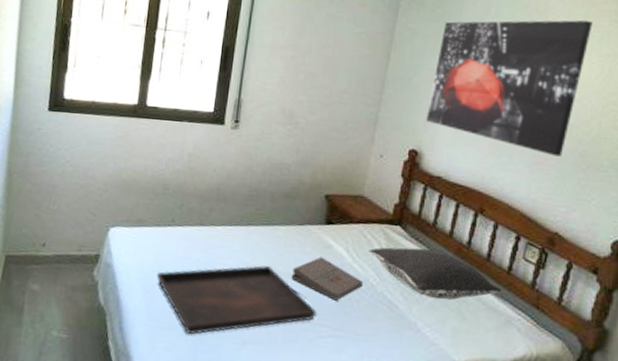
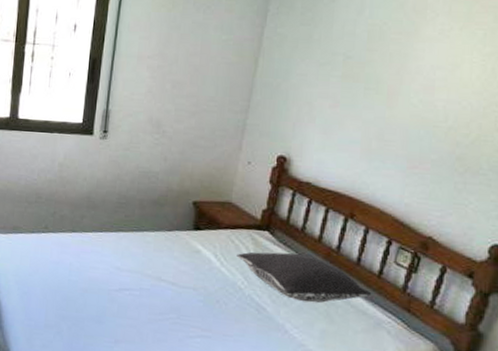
serving tray: present [156,265,317,335] -> none [32,269,186,334]
pizza box: present [291,257,364,301] -> none [160,261,232,303]
wall art: present [427,20,593,157] -> none [296,17,475,160]

